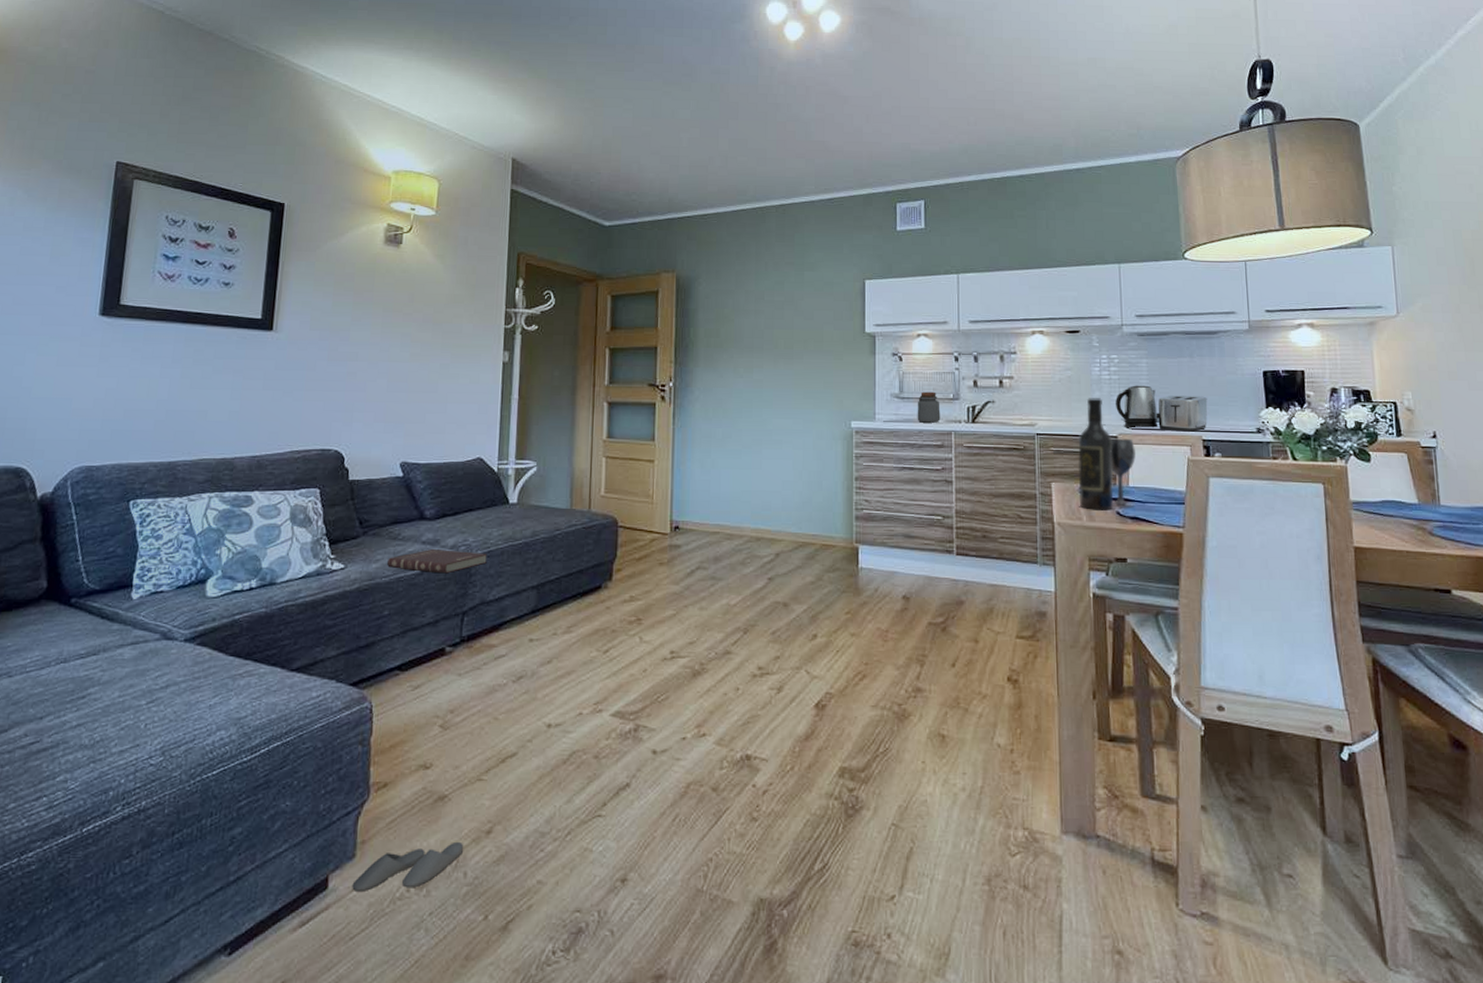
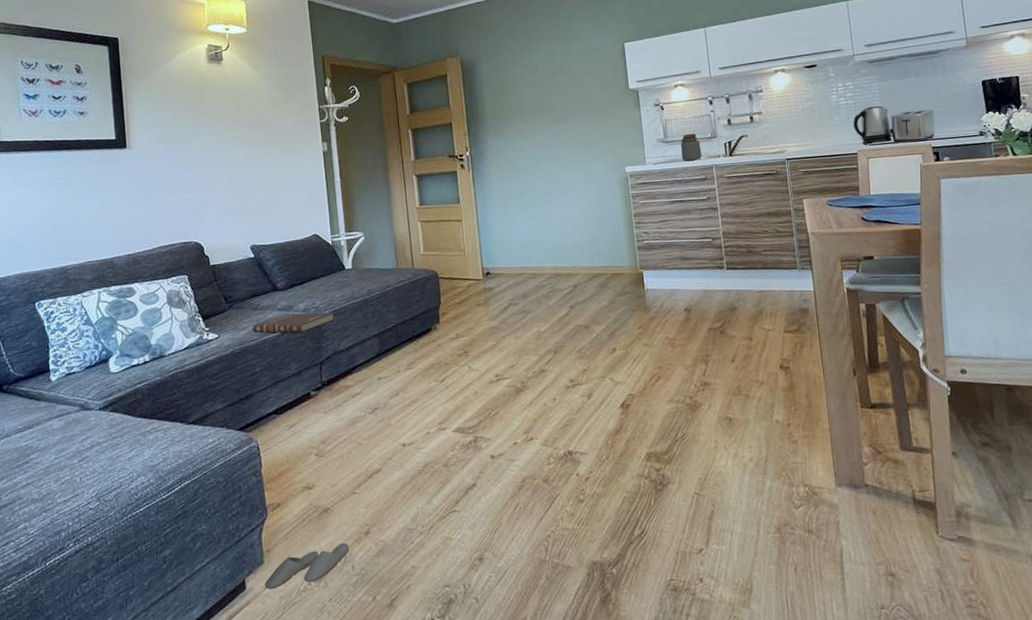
wine bottle: present [1078,398,1114,510] -> none [823,121,858,219]
wine glass: present [1111,438,1136,508] -> none [852,153,877,214]

